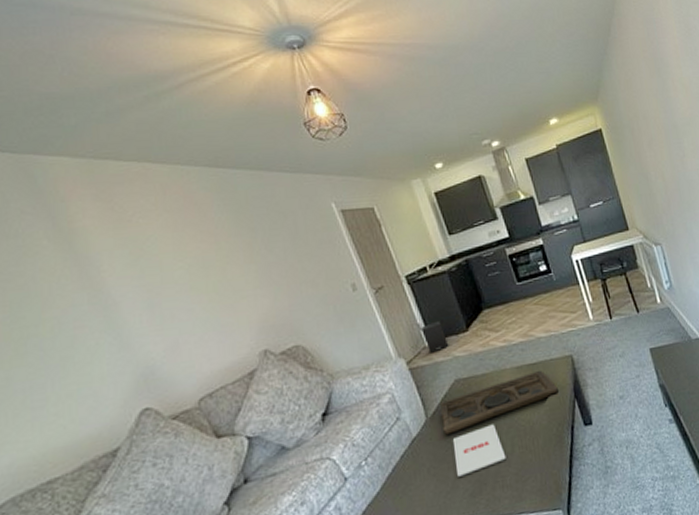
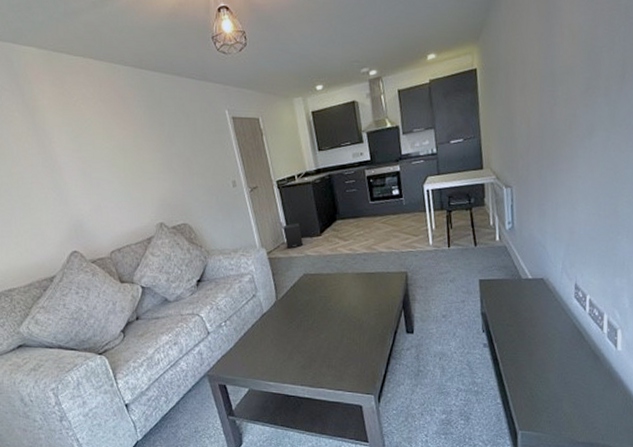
decorative tray: present [440,370,559,435] -> none [288,279,389,316]
magazine: present [452,424,506,477] -> none [293,315,336,351]

